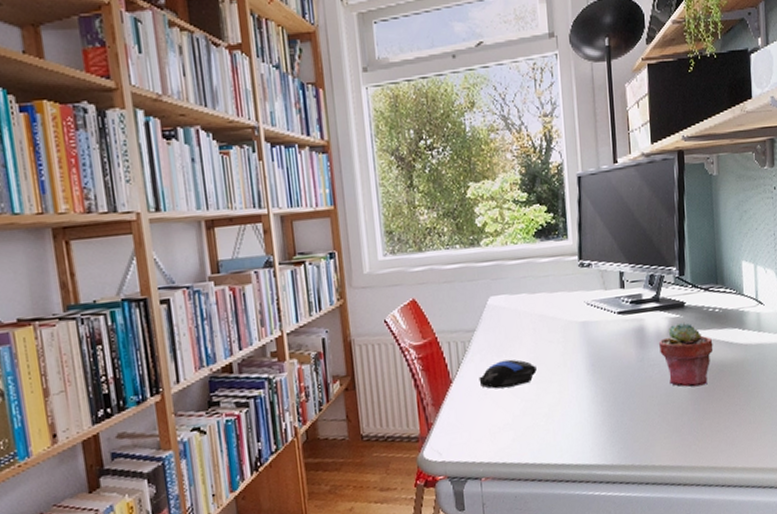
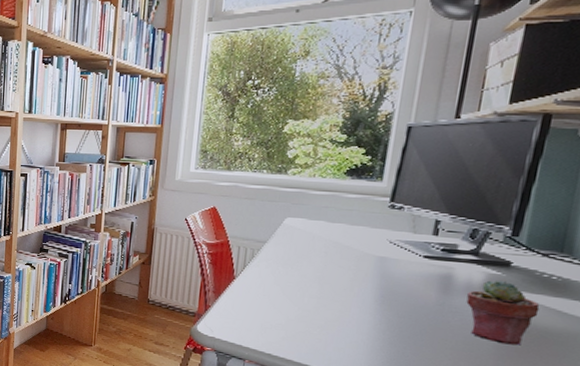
computer mouse: present [479,359,537,389] -> none [260,272,321,296]

